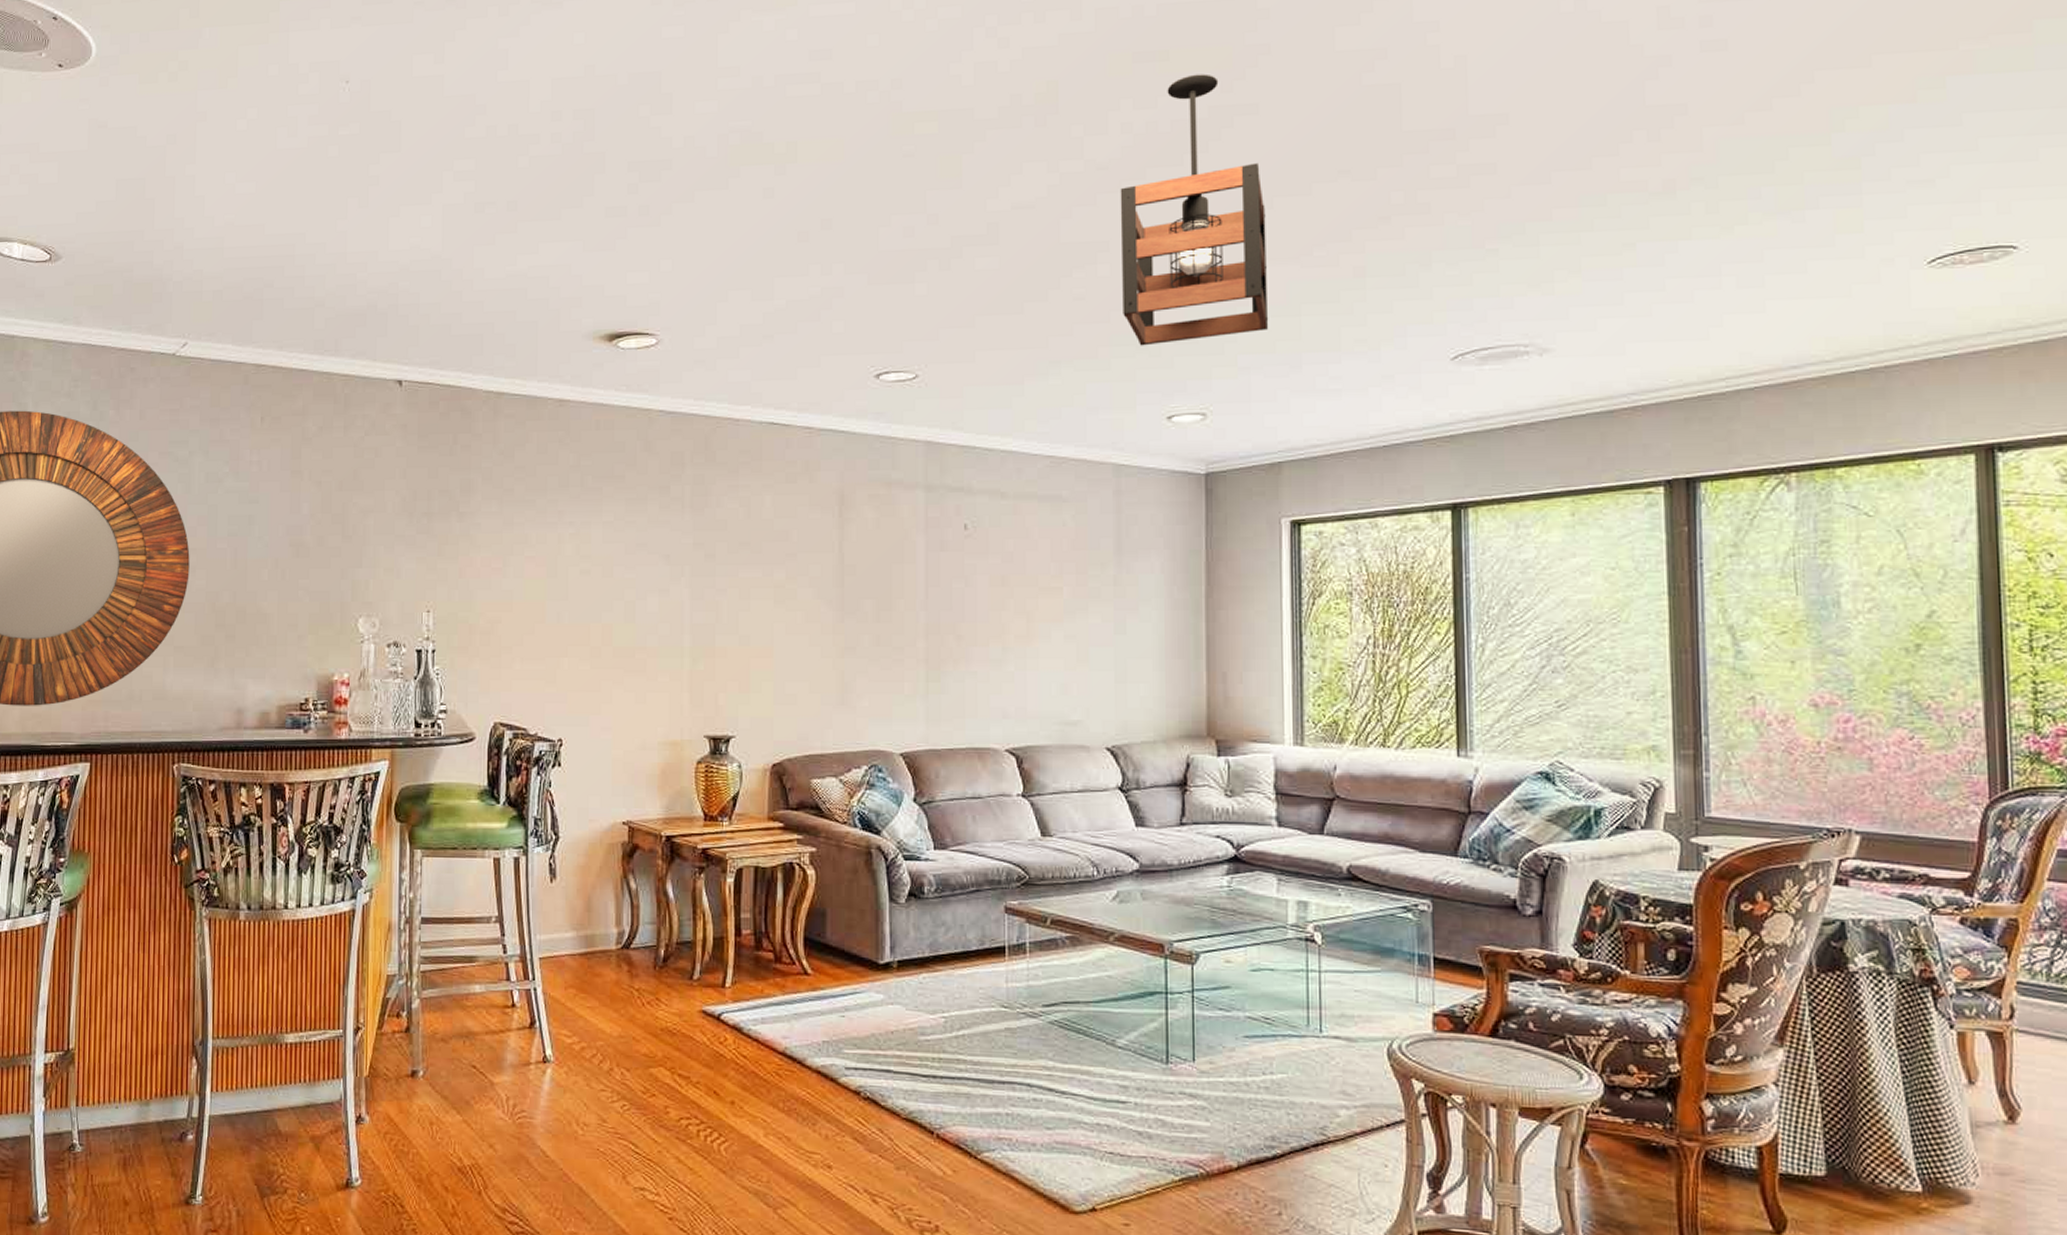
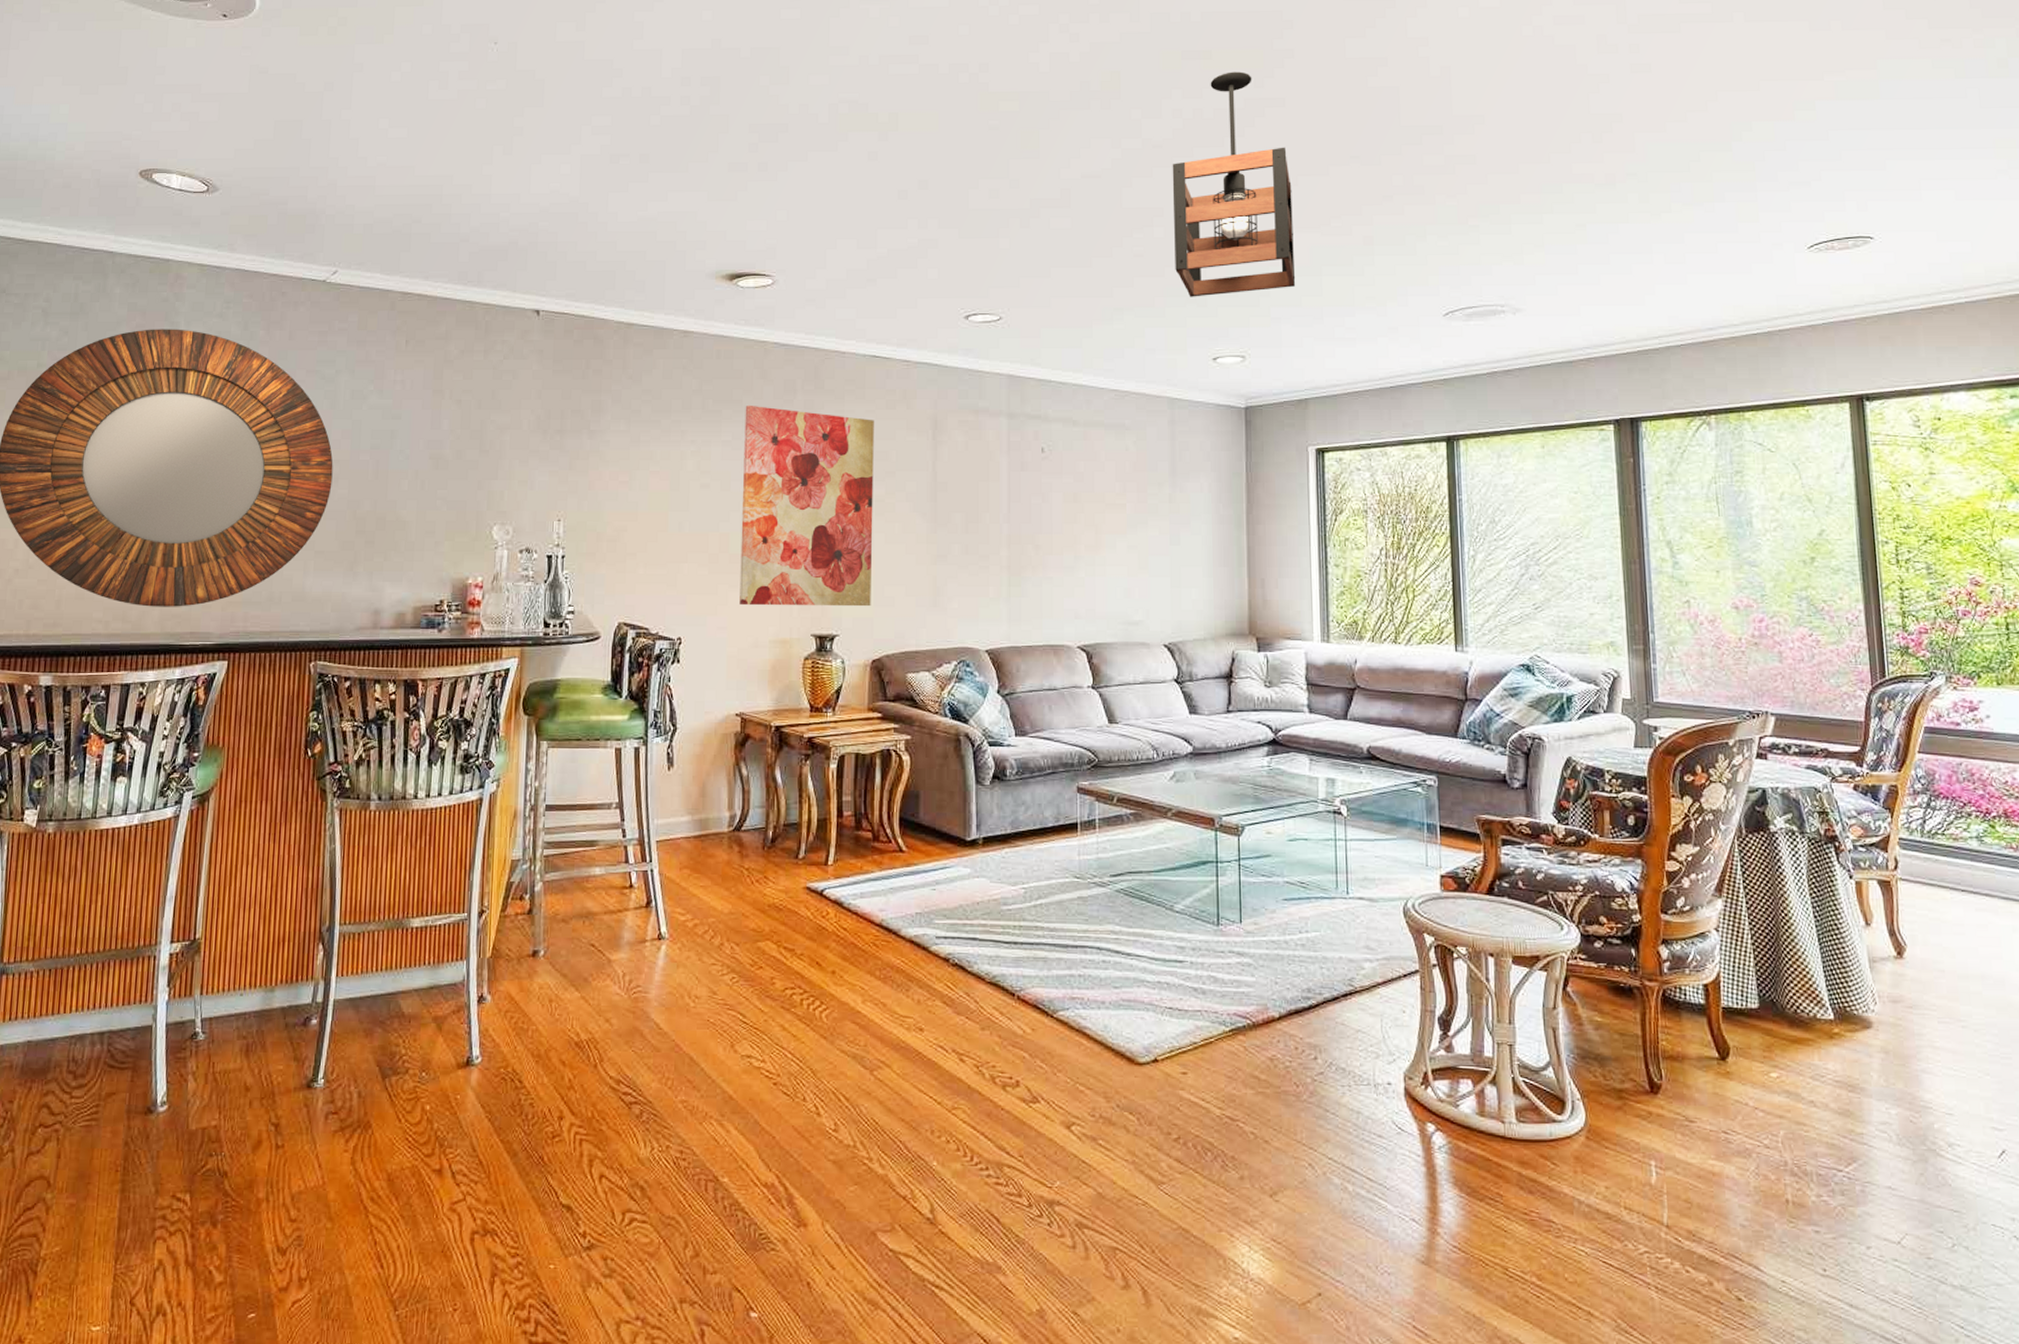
wall art: none [625,481,772,705] -> present [739,405,874,607]

